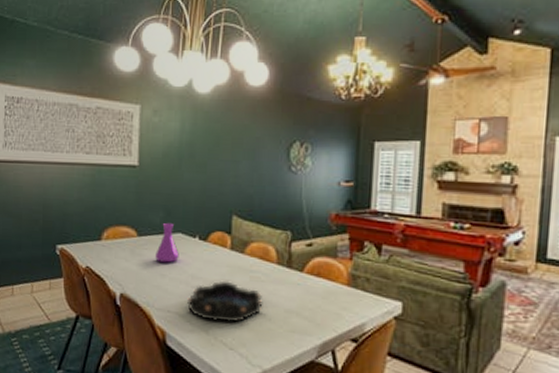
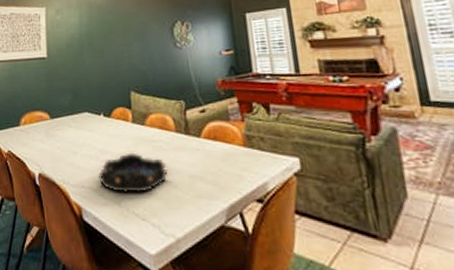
vase: present [155,222,179,263] -> none [67,103,88,141]

